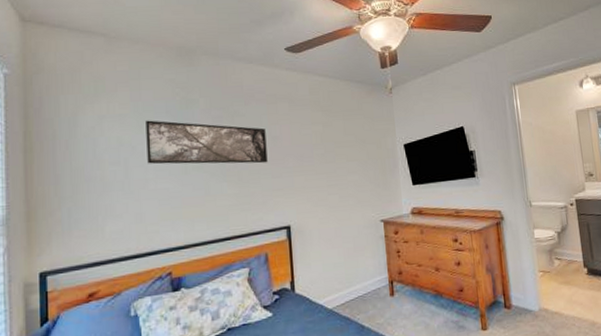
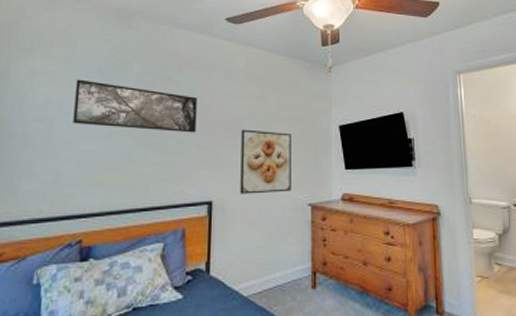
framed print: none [311,155,364,217] -> present [240,129,291,194]

